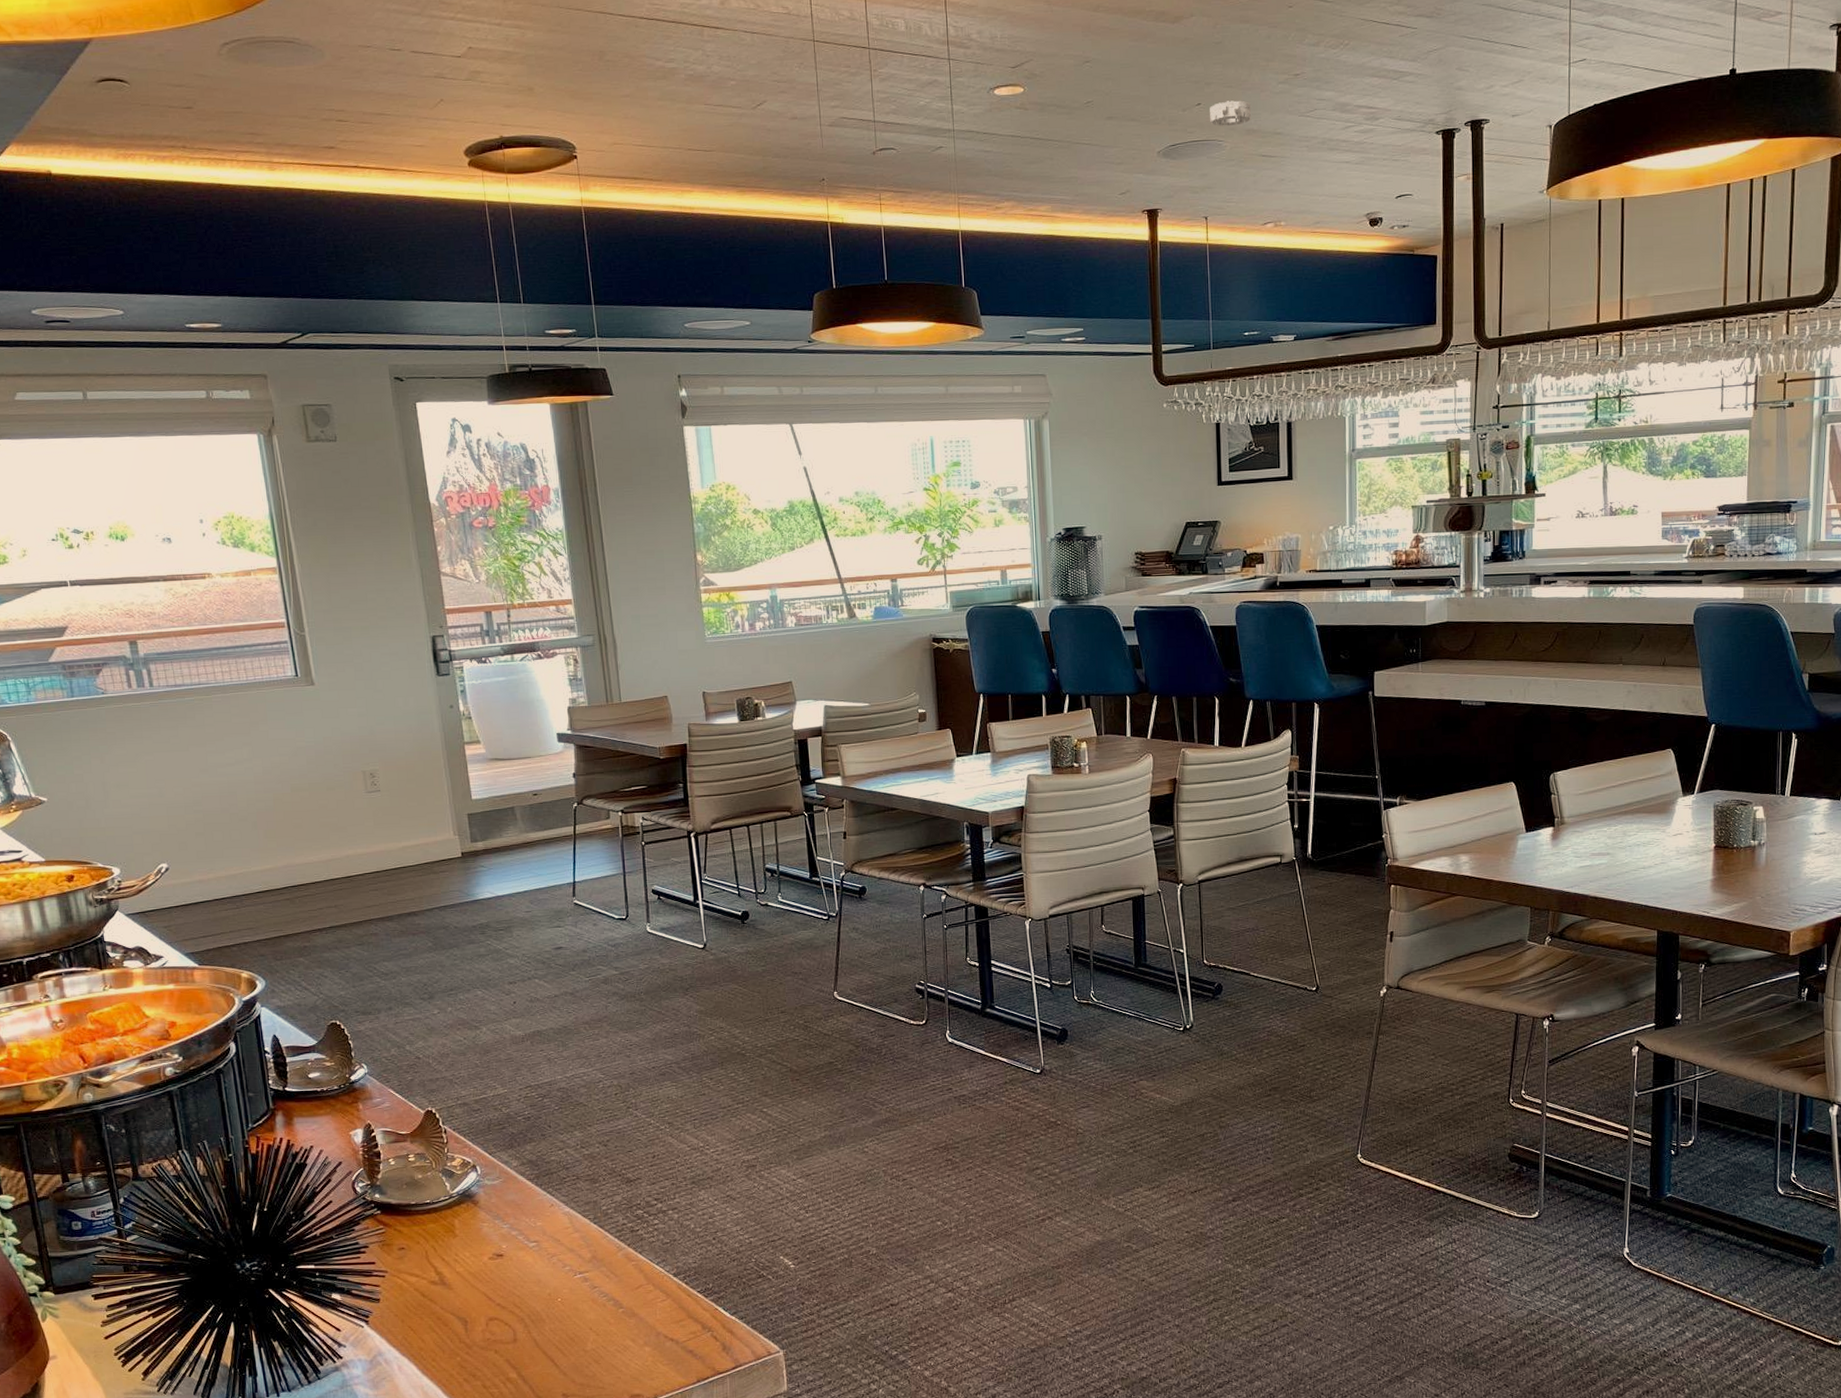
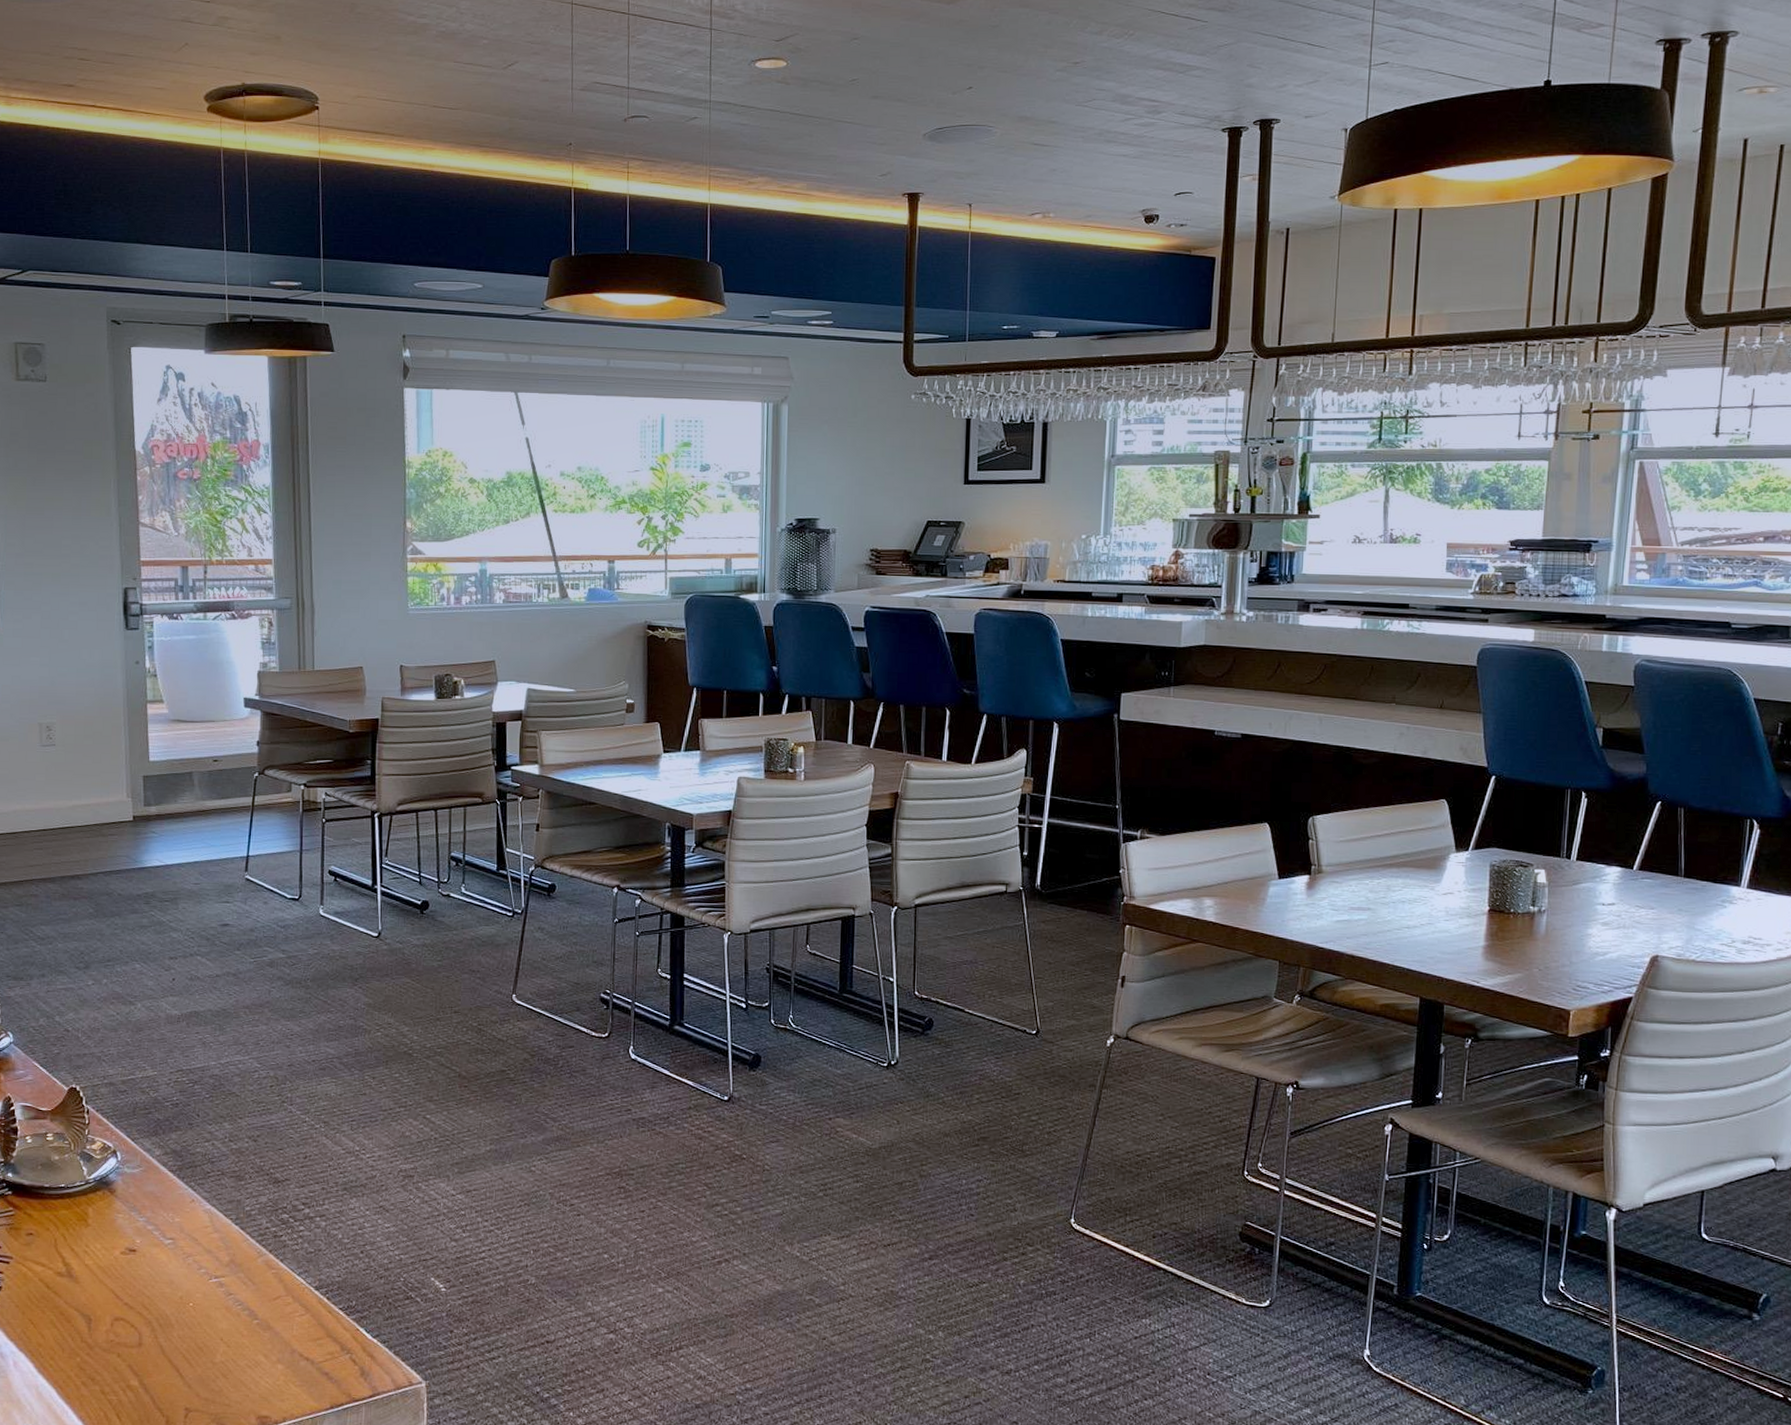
smoke detector: present [1210,100,1251,126] -> none [981,86,1025,112]

